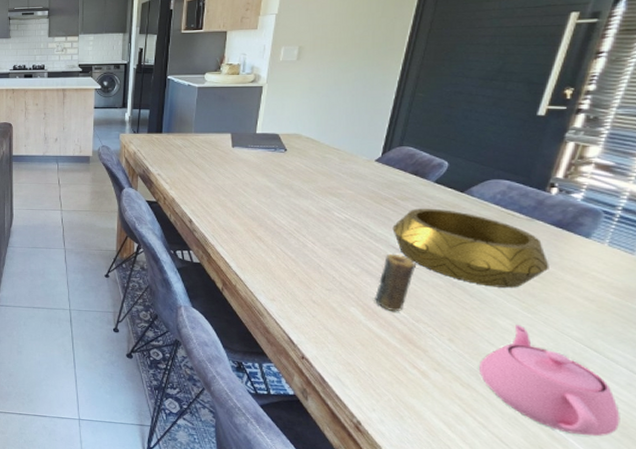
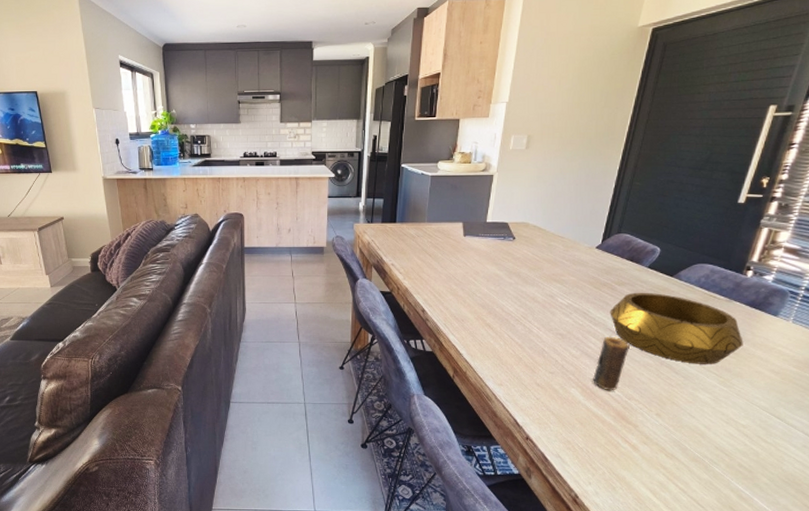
teapot: present [479,325,620,437] -> none [682,398,796,494]

